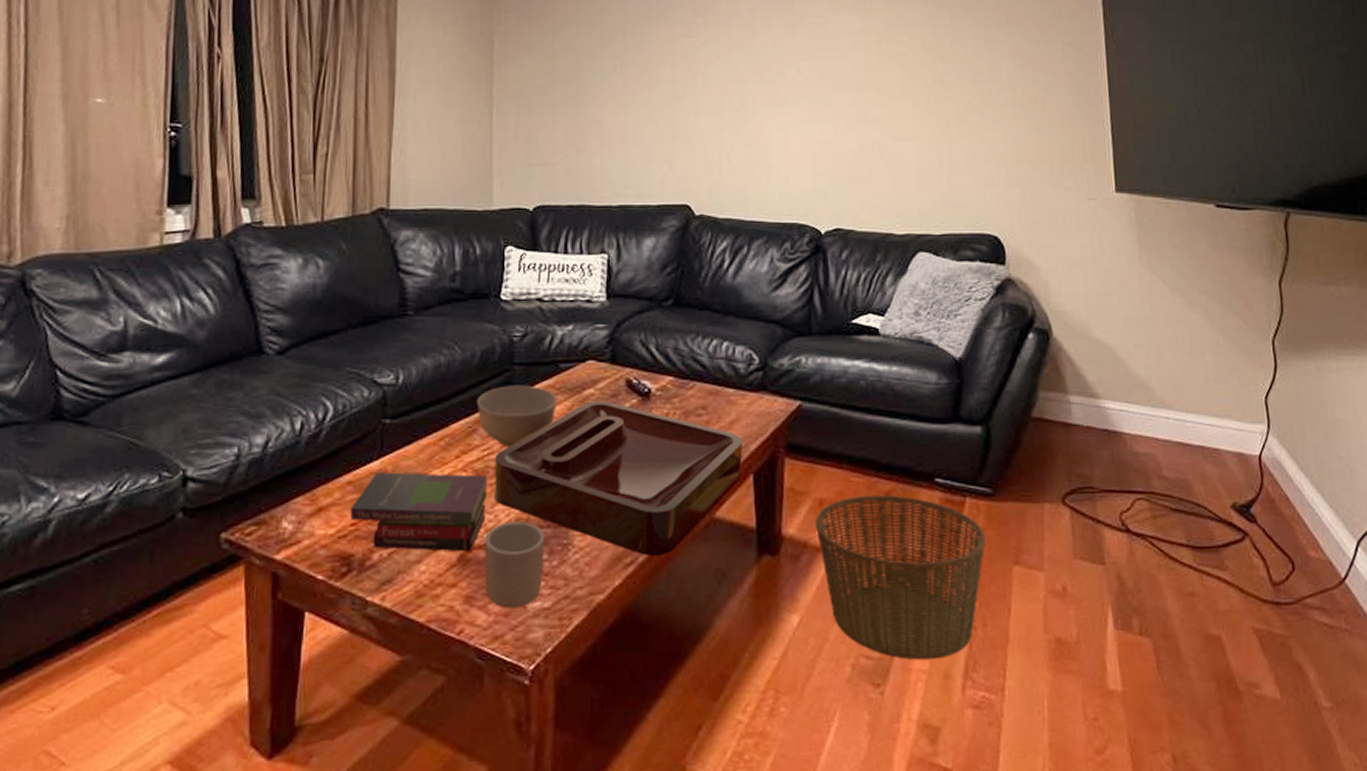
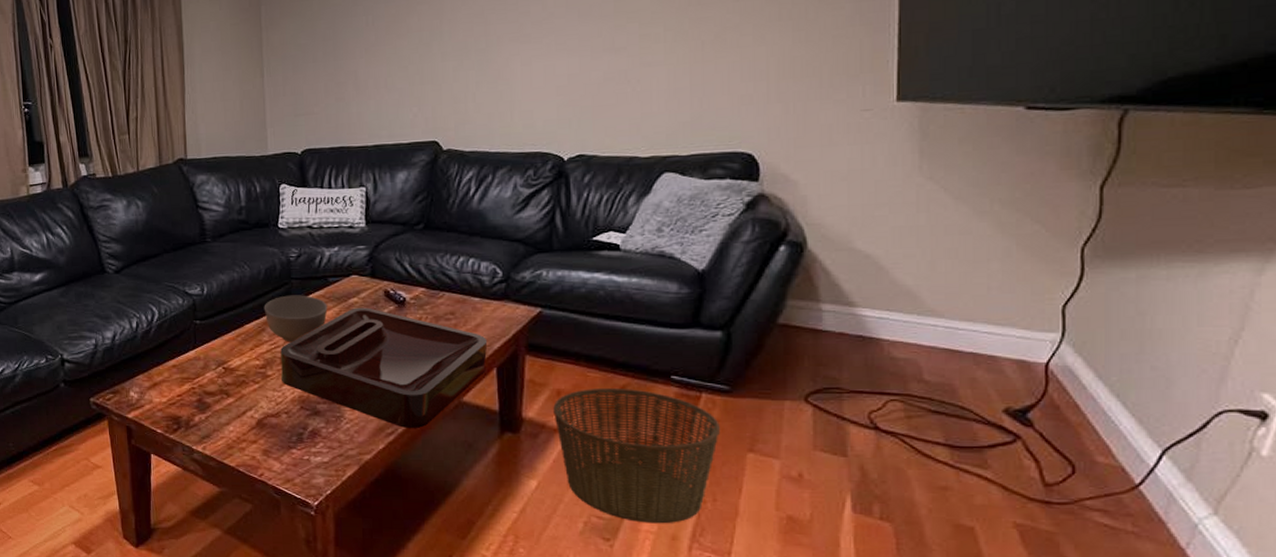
books: present [350,472,488,552] -> none [176,359,277,419]
mug: present [484,520,545,609] -> none [275,397,322,461]

